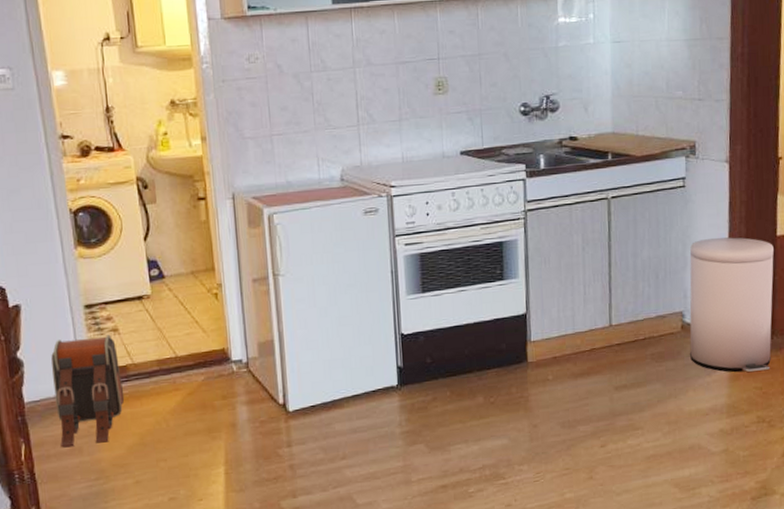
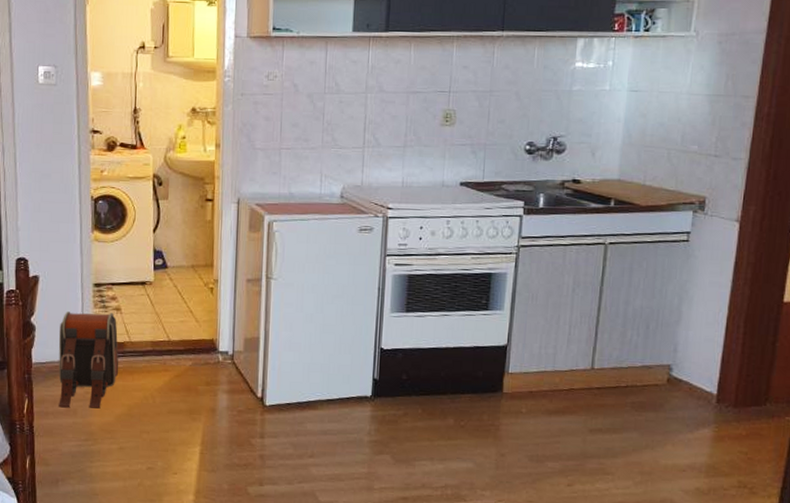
pedal bin: present [689,237,774,373] -> none [672,296,778,437]

